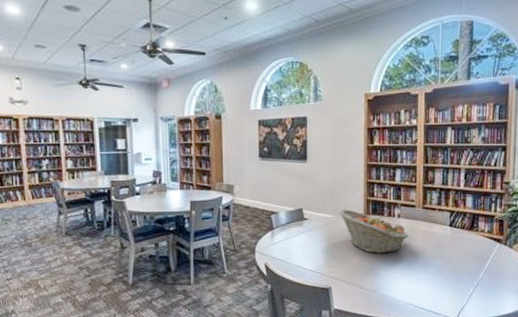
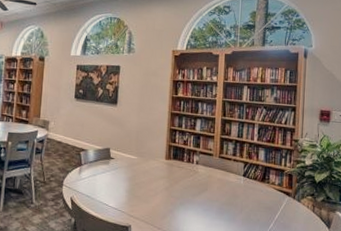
fruit basket: present [339,209,409,254] -> none [143,152,206,197]

